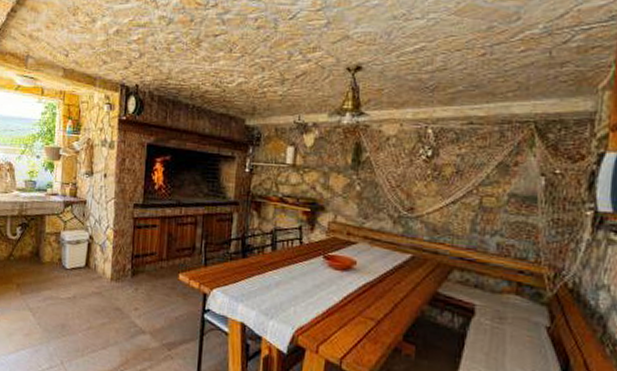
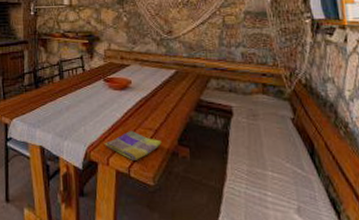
dish towel: none [316,318,384,352] -> present [105,131,162,160]

